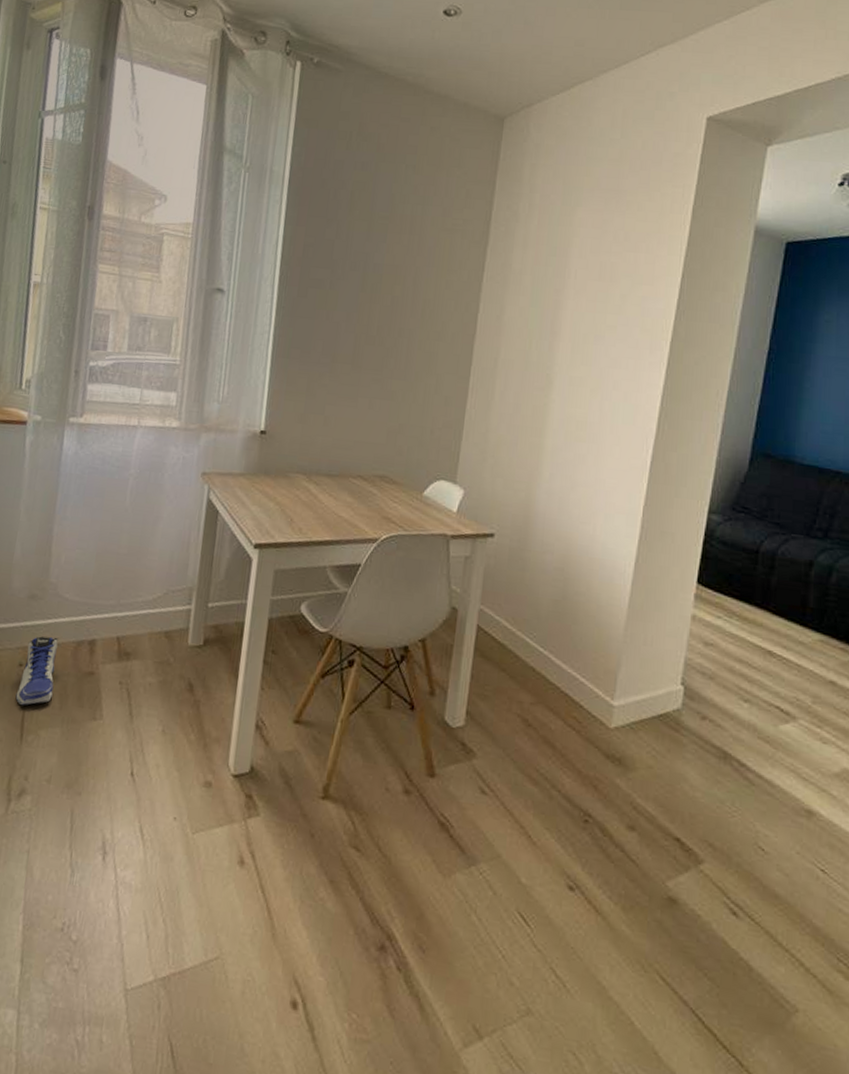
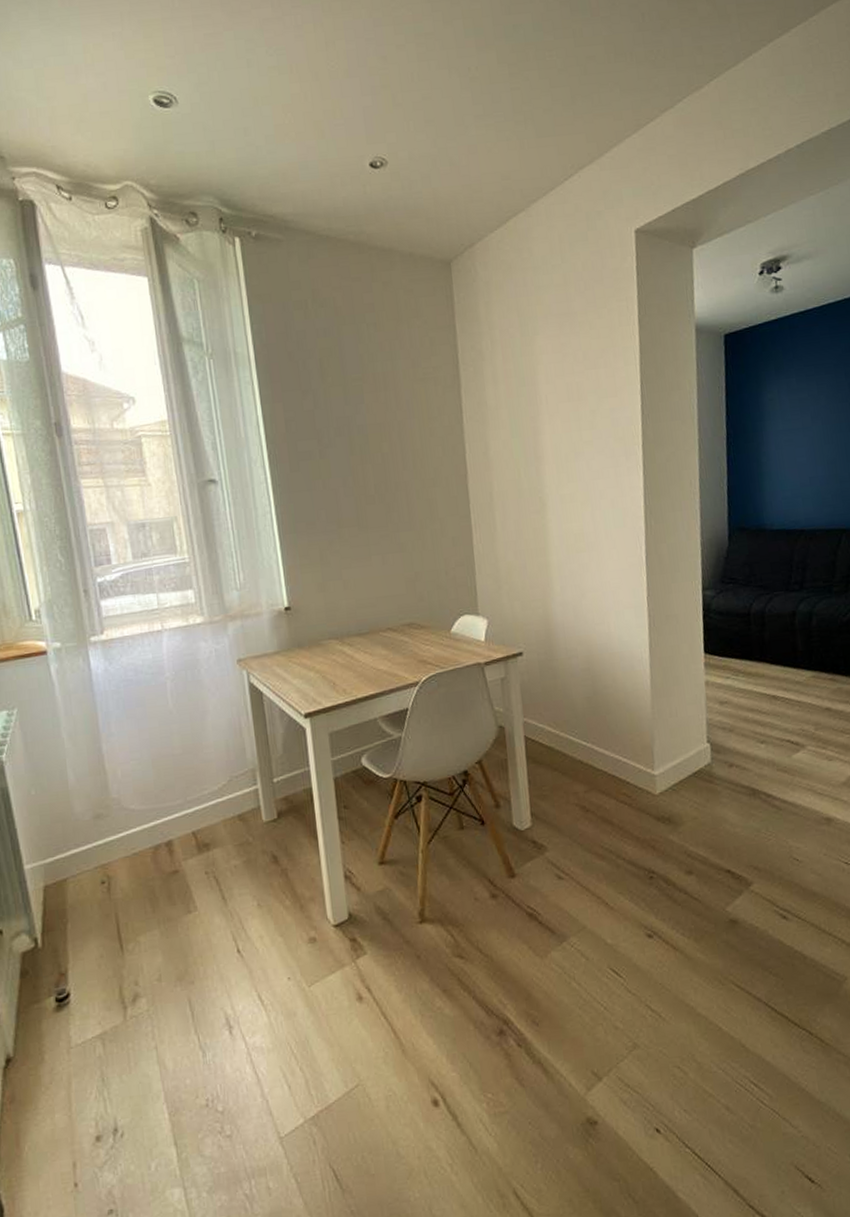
sneaker: present [15,636,58,705] -> none [105,849,142,919]

